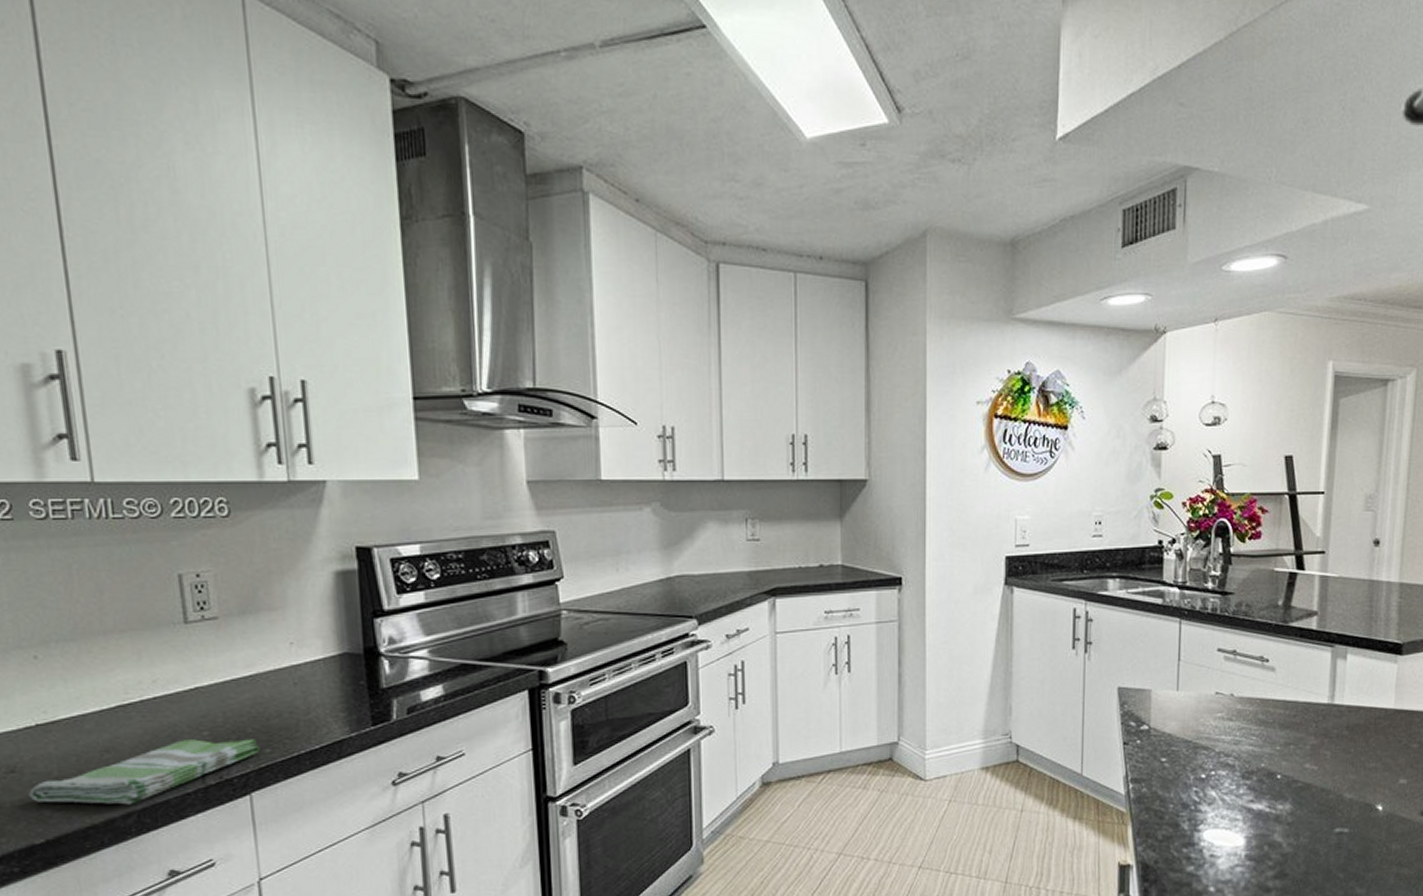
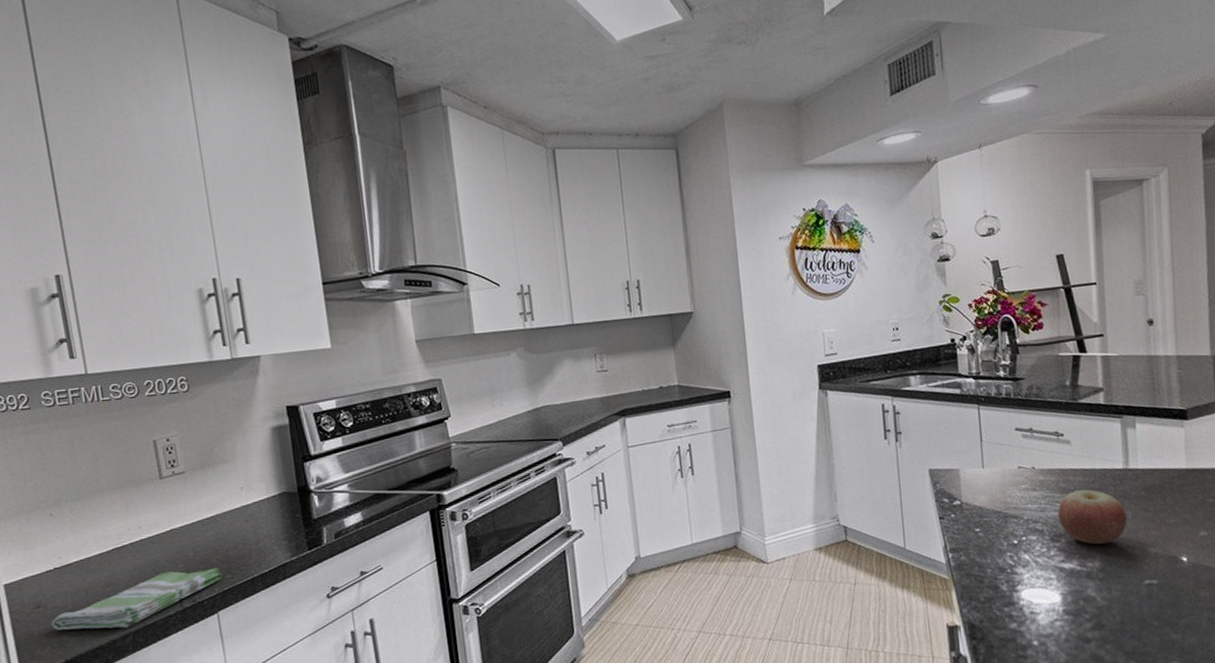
apple: none [1253,723,1326,785] -> present [1058,489,1127,545]

